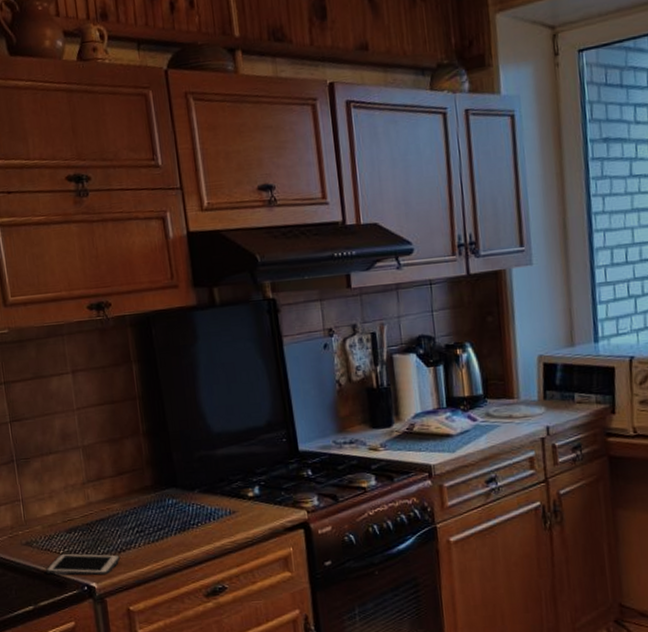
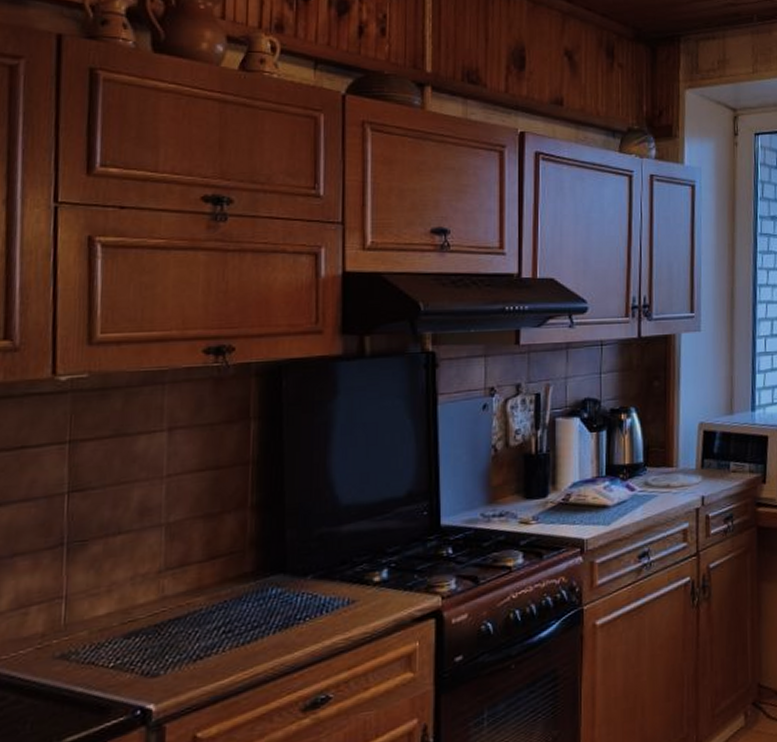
cell phone: present [46,553,120,576] -> none [84,663,194,698]

